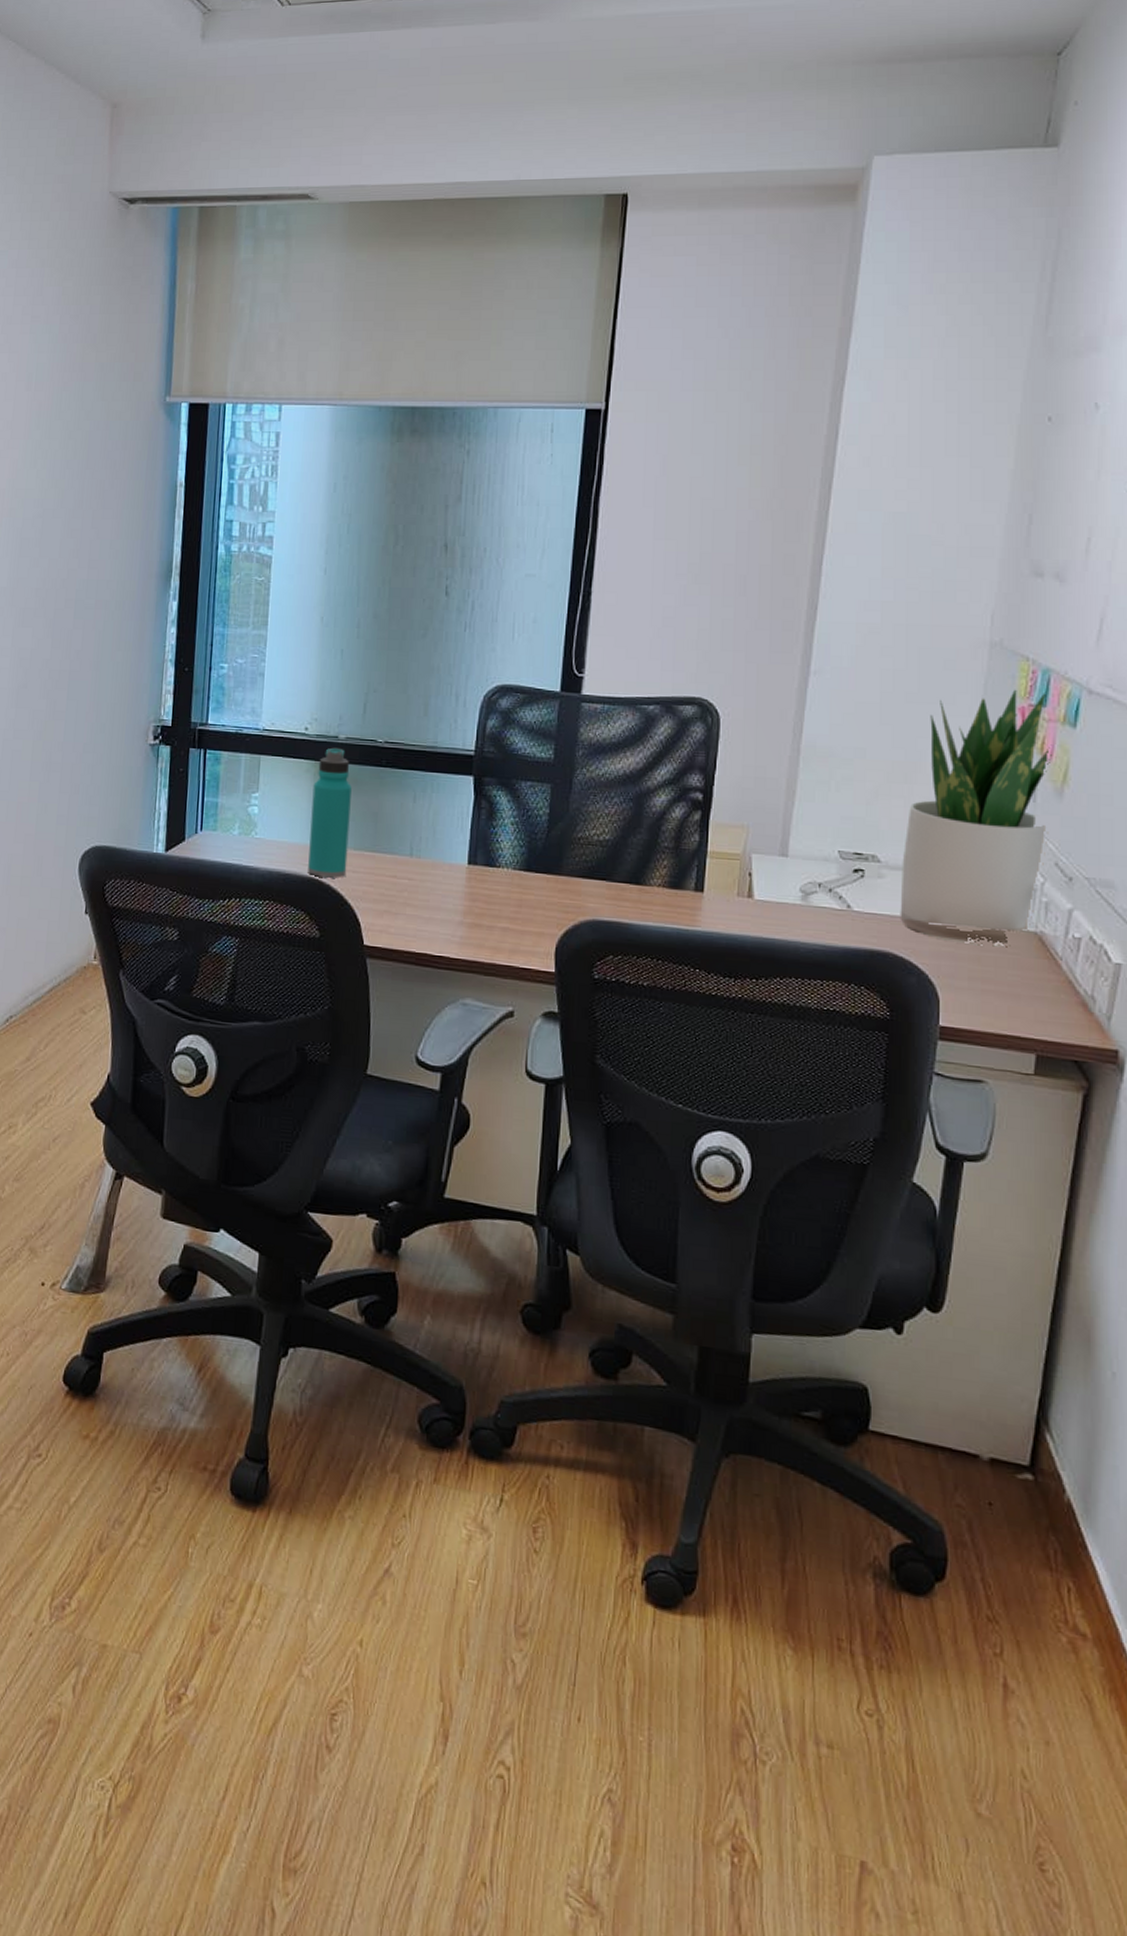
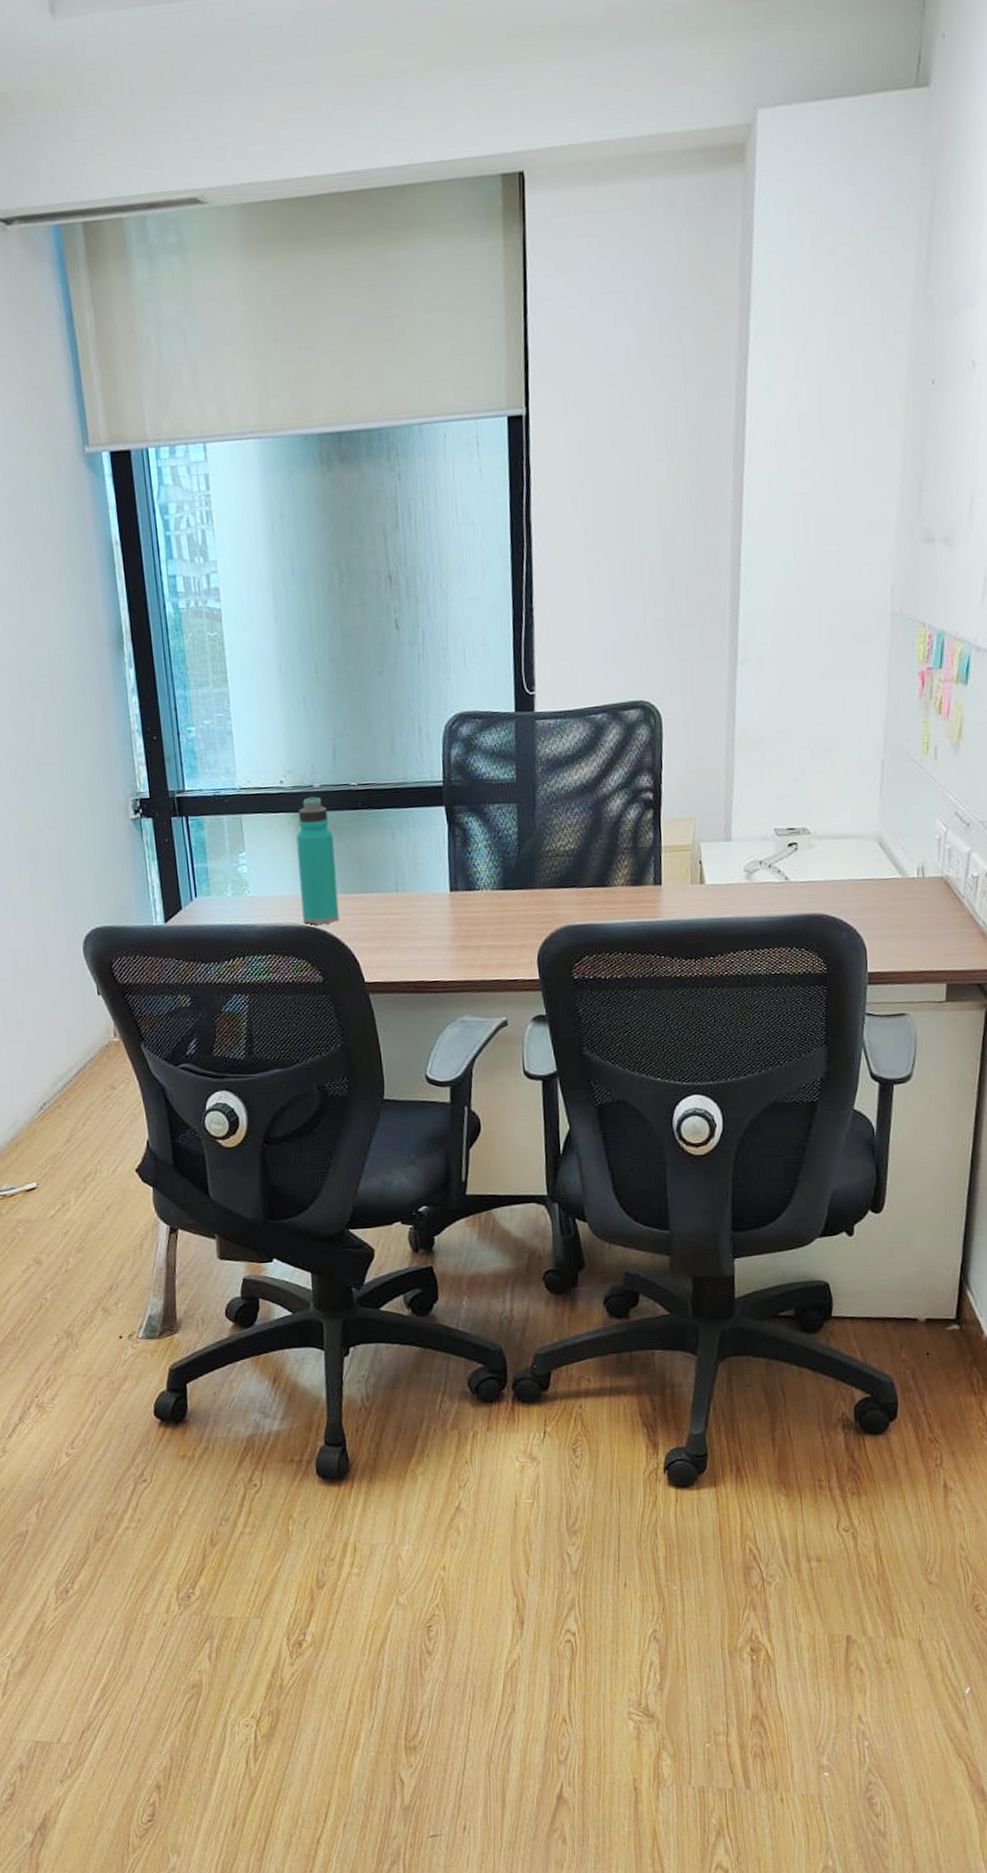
planter: present [900,689,1052,947] -> none [828,655,949,897]

